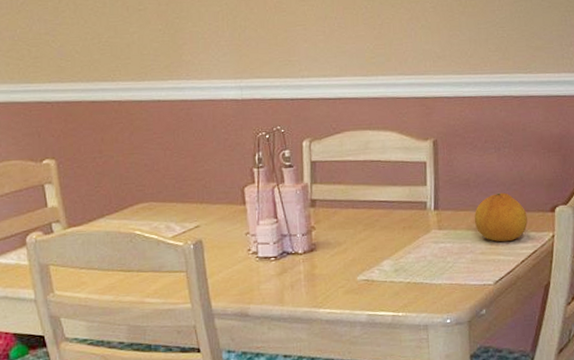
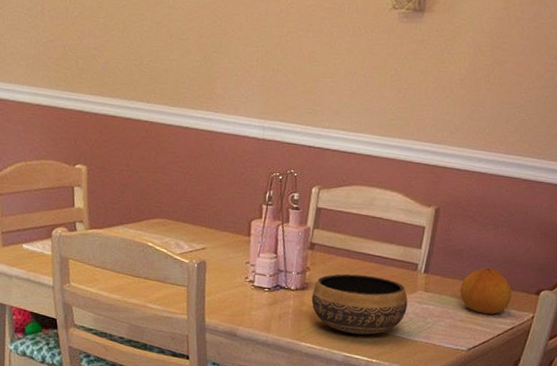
bowl: none [322,223,424,289] -> present [311,274,408,335]

